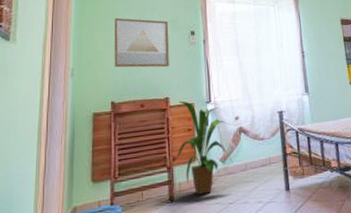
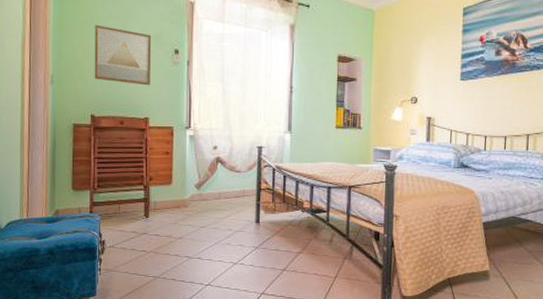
house plant: present [176,101,233,195] -> none [153,123,209,215]

